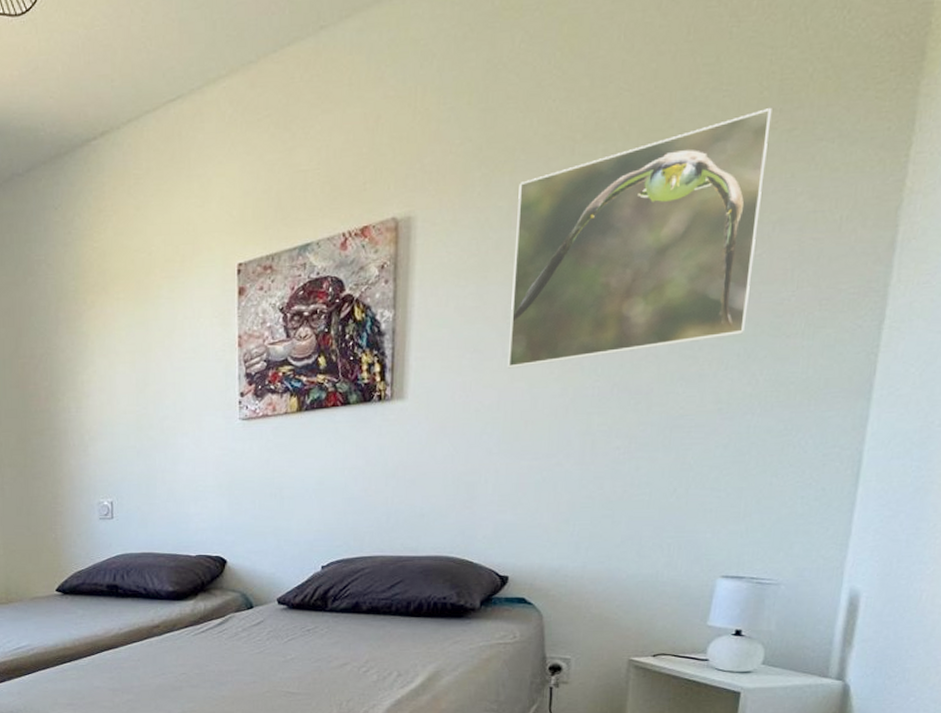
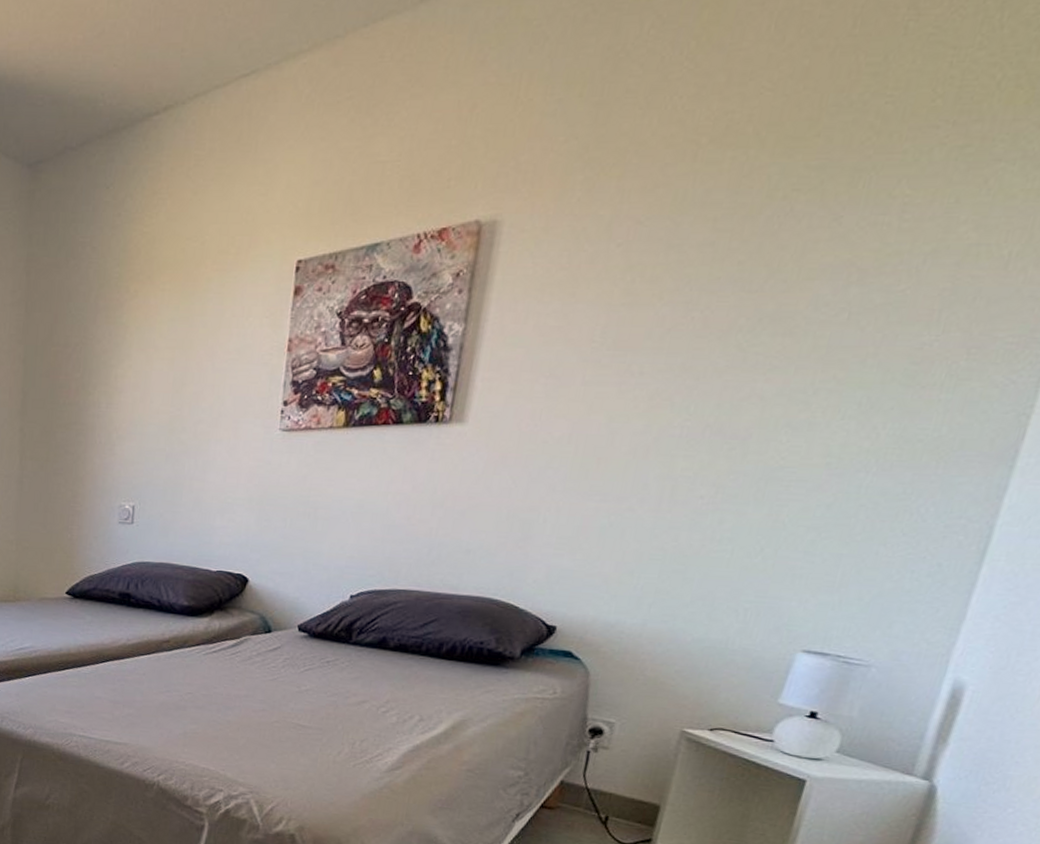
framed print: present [507,108,772,369] -> none [585,120,944,399]

